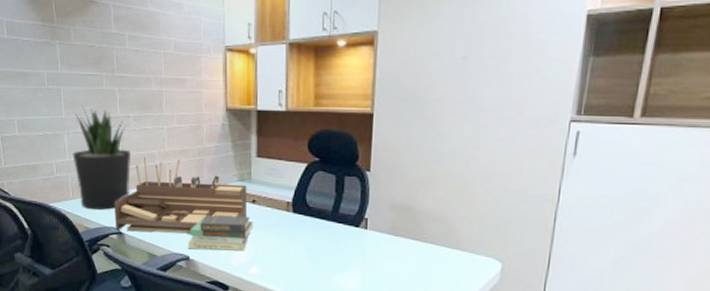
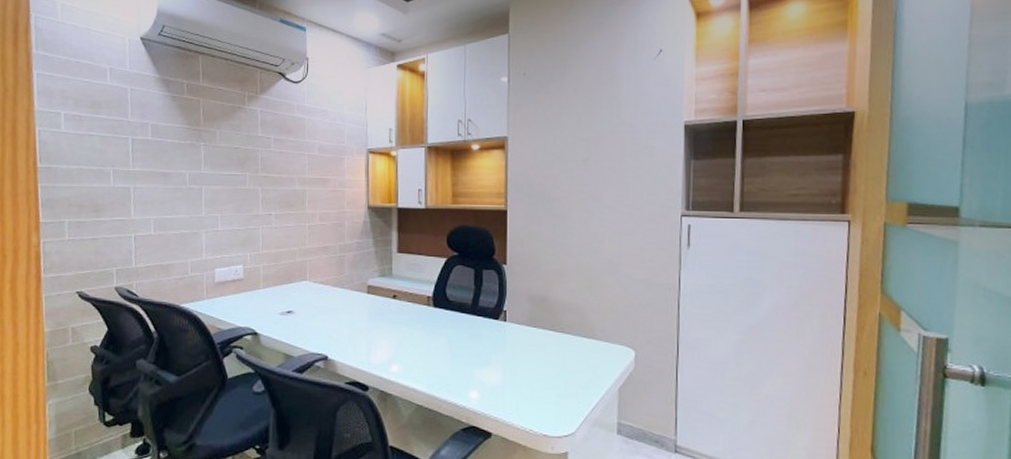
planter: present [72,105,132,210] -> none [209,204,271,309]
desk organizer: present [114,158,247,234] -> none [250,255,388,332]
books: present [188,215,254,251] -> none [327,312,395,349]

